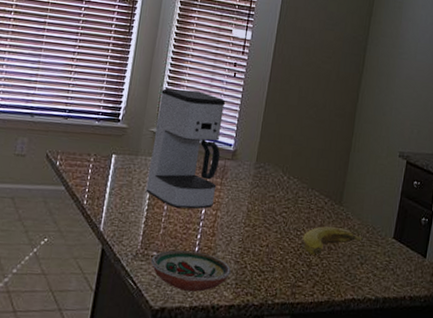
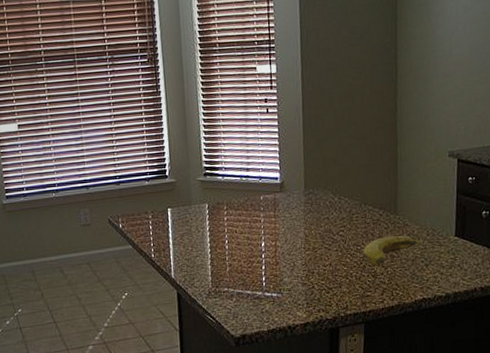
coffee maker: present [145,88,226,209] -> none [200,133,271,246]
decorative bowl: present [150,250,231,292] -> none [223,281,300,317]

